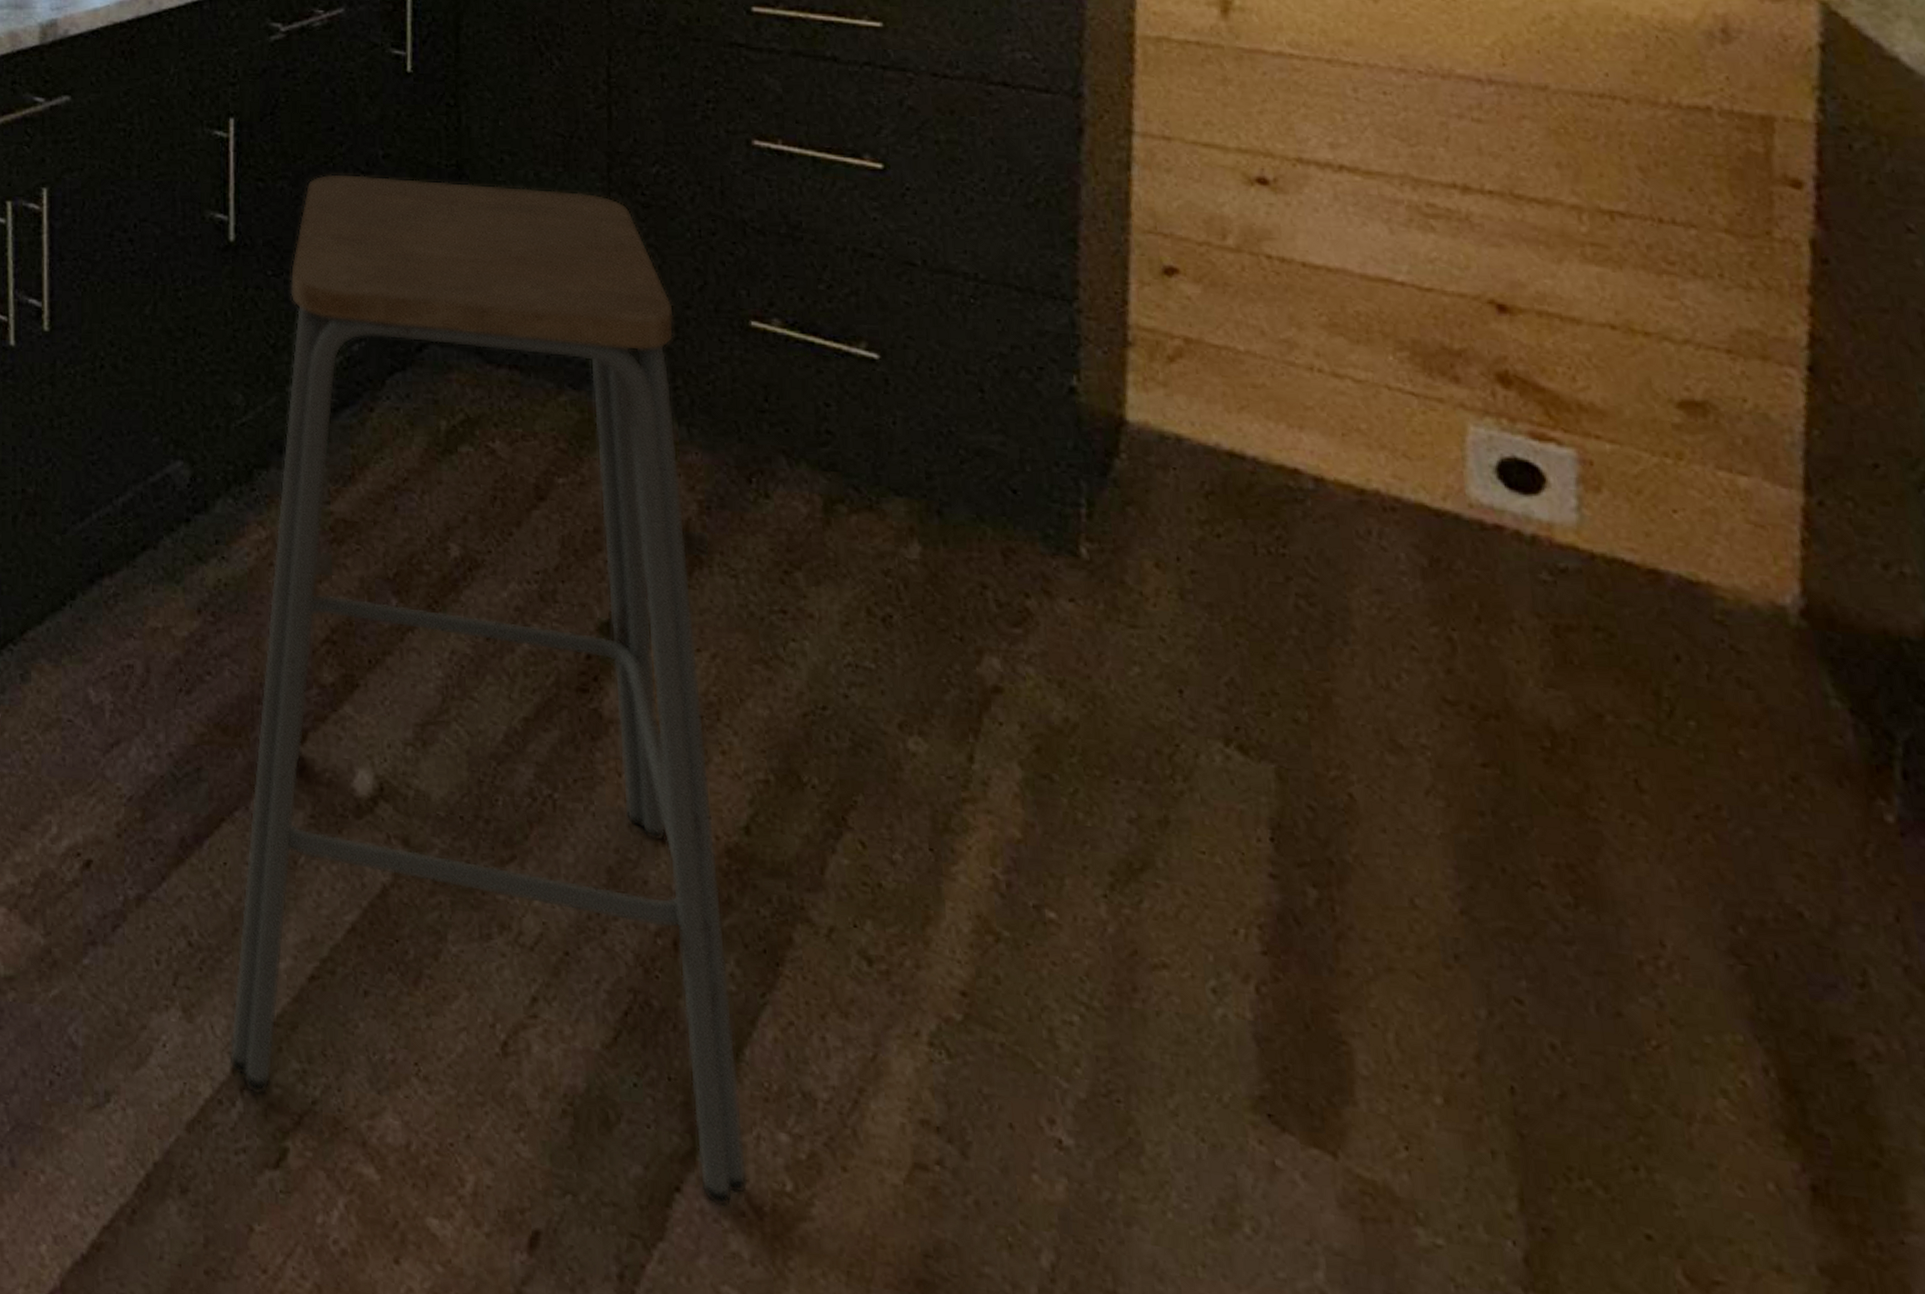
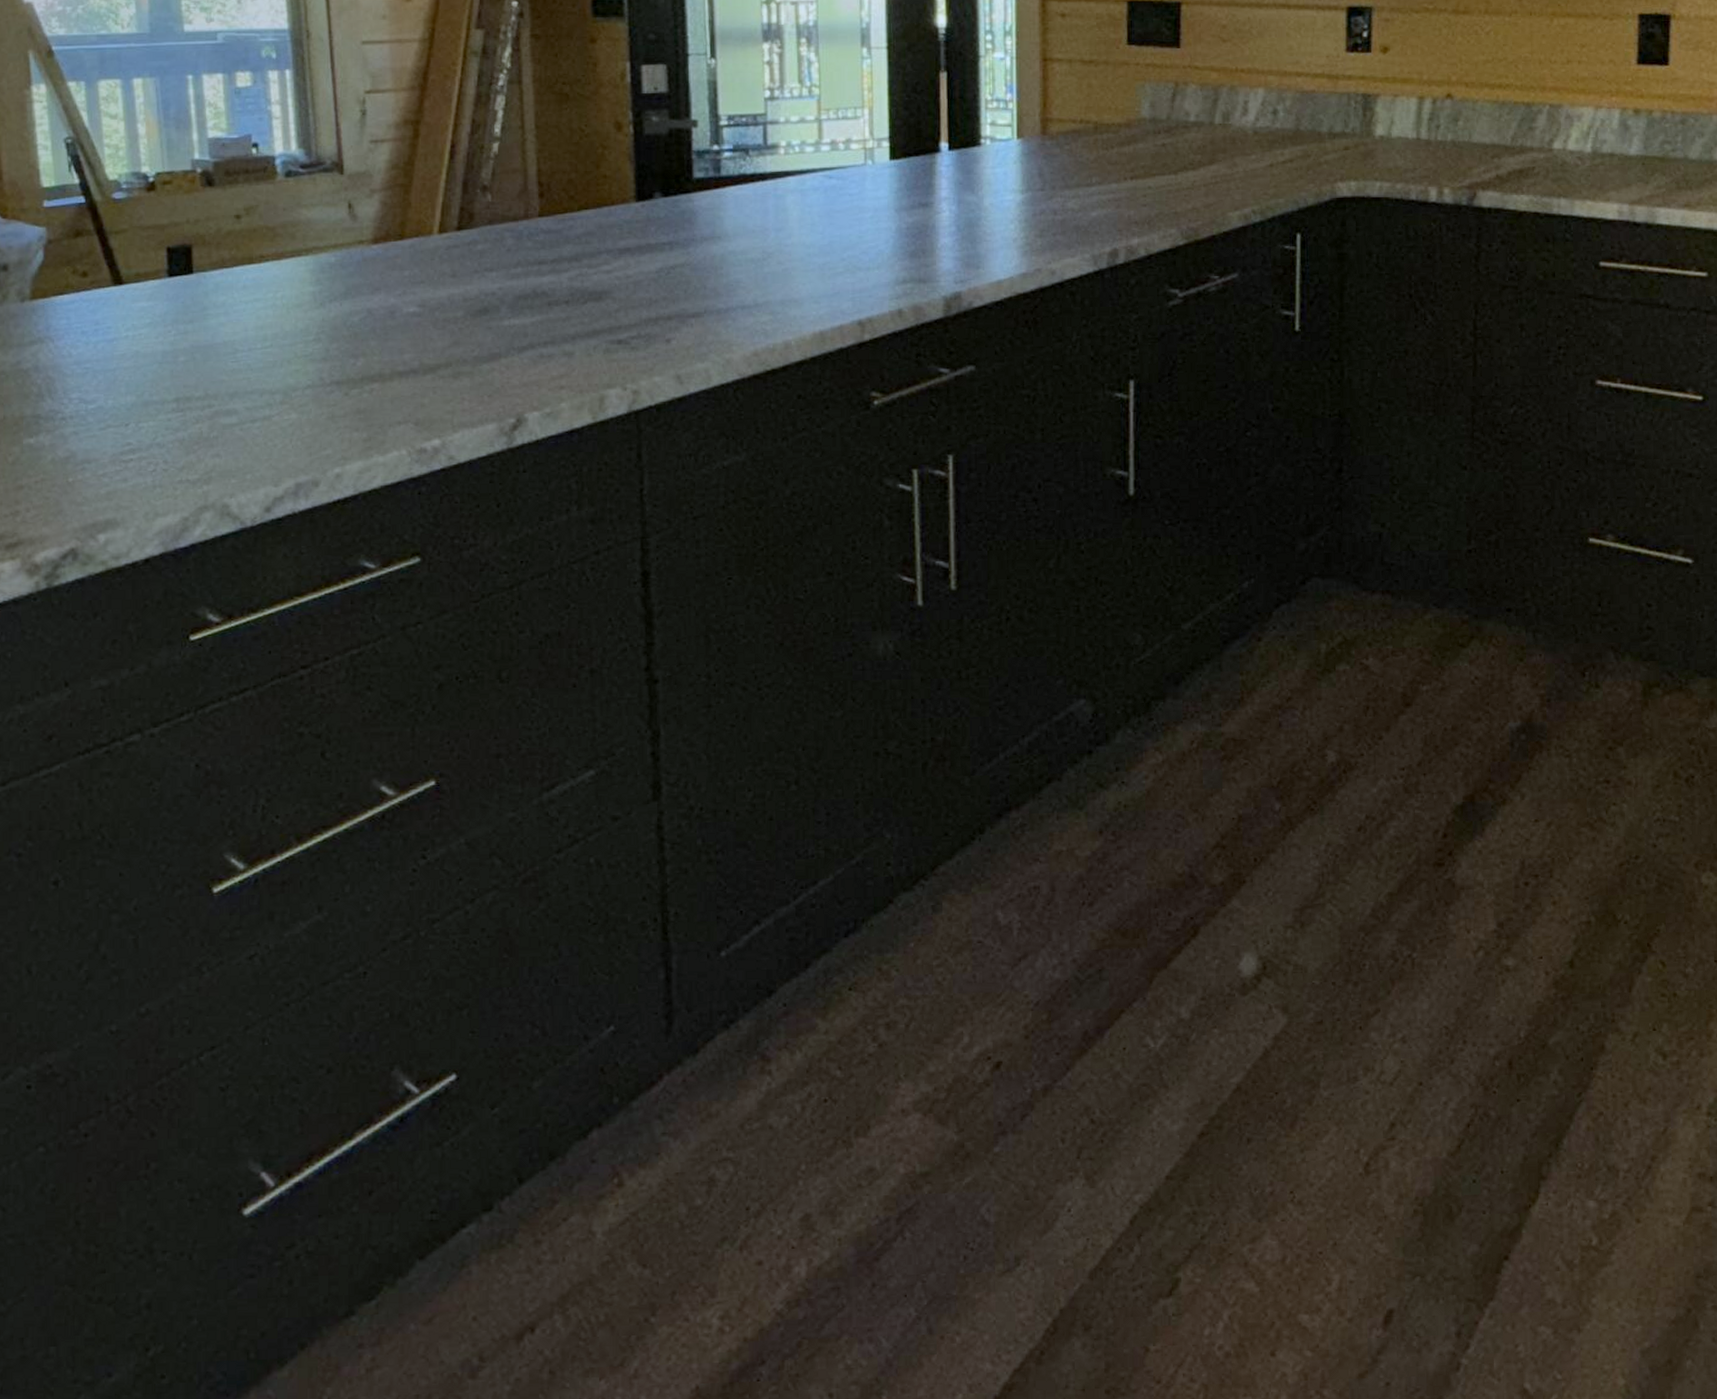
bar stool: present [229,173,748,1207] -> none [1128,427,1562,1266]

